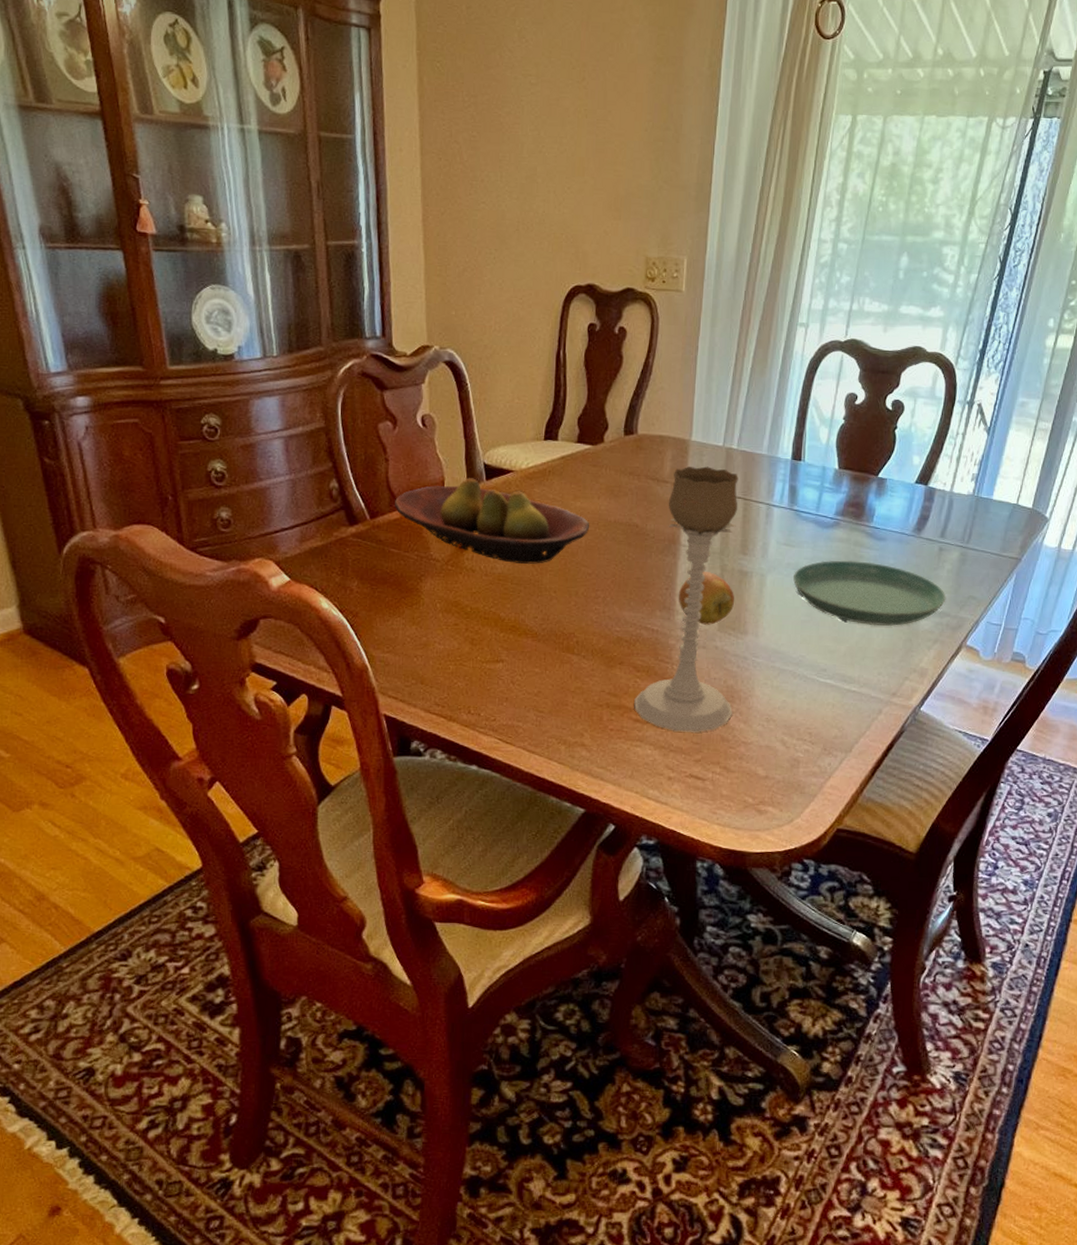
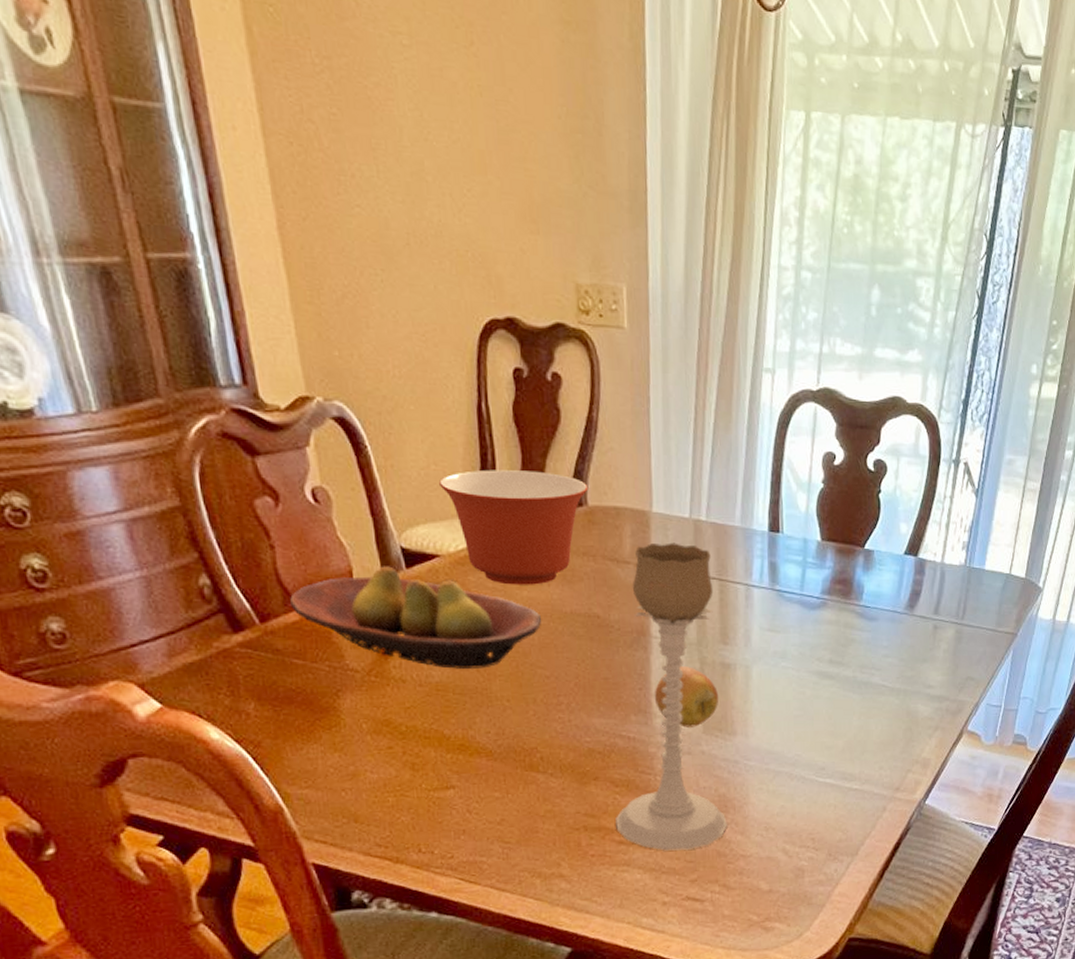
mixing bowl: none [520,403,640,498] -> present [439,469,589,585]
saucer: present [793,560,946,626] -> none [781,645,944,716]

